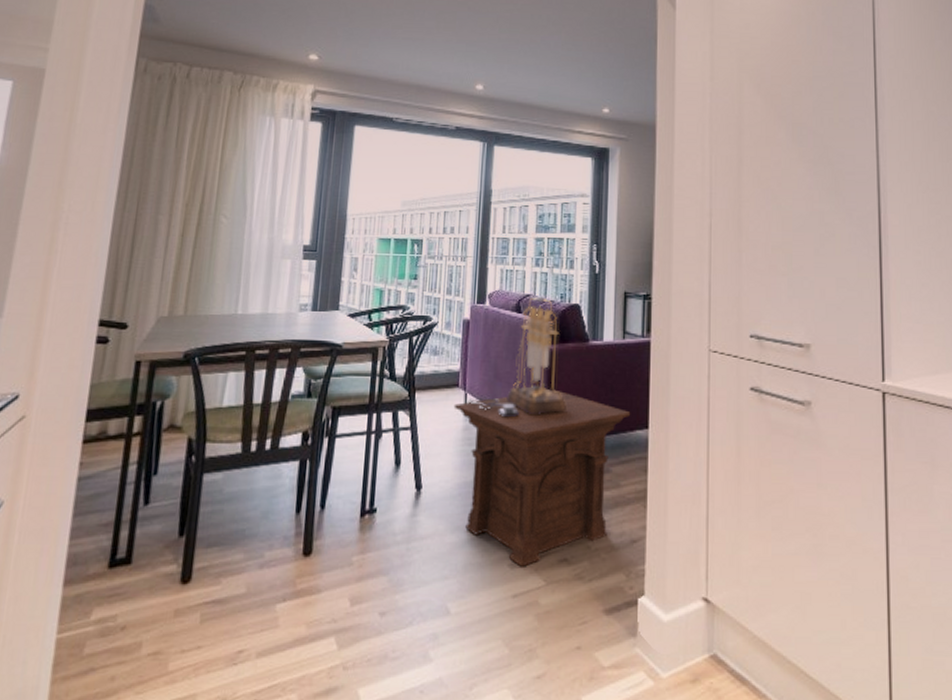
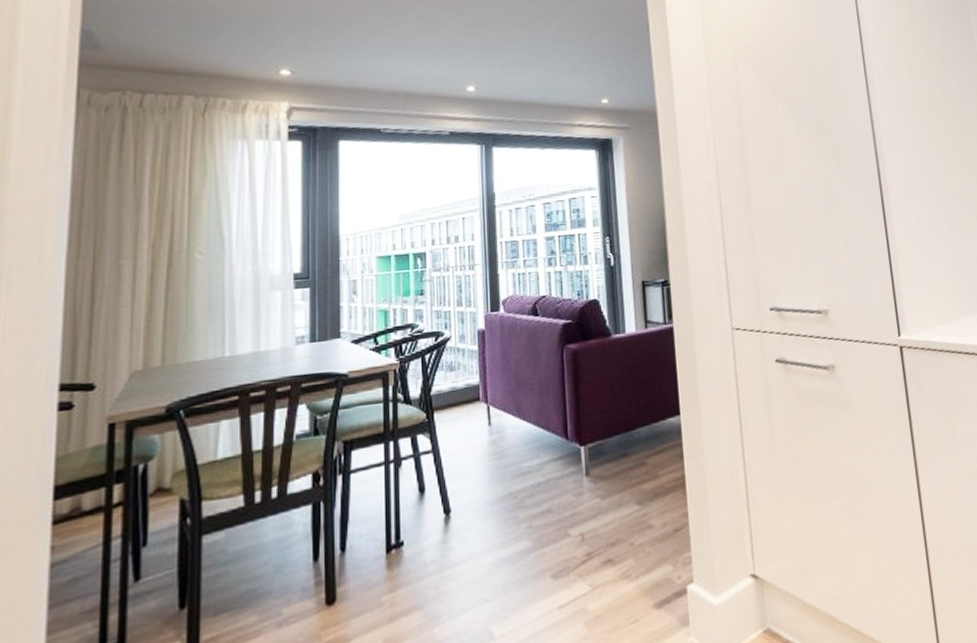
side table: present [453,389,631,567] -> none [476,389,661,576]
table lamp: present [468,297,566,418] -> none [491,297,595,426]

